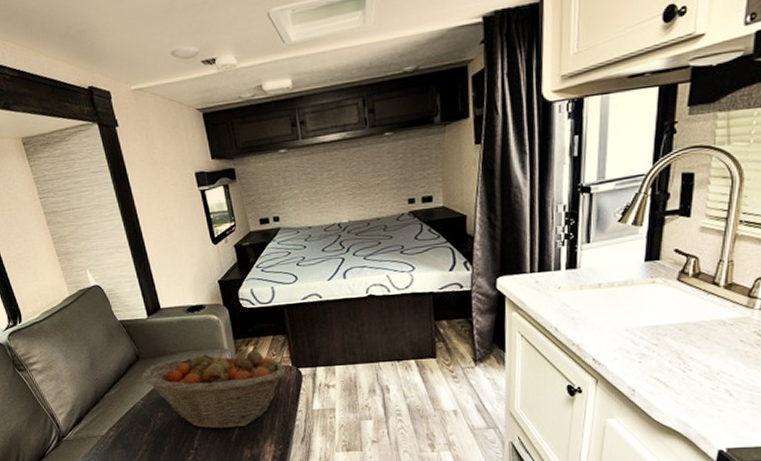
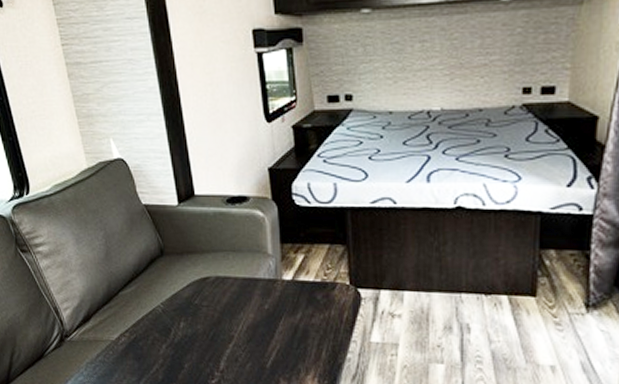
fruit basket: present [141,349,286,429] -> none [165,255,341,353]

